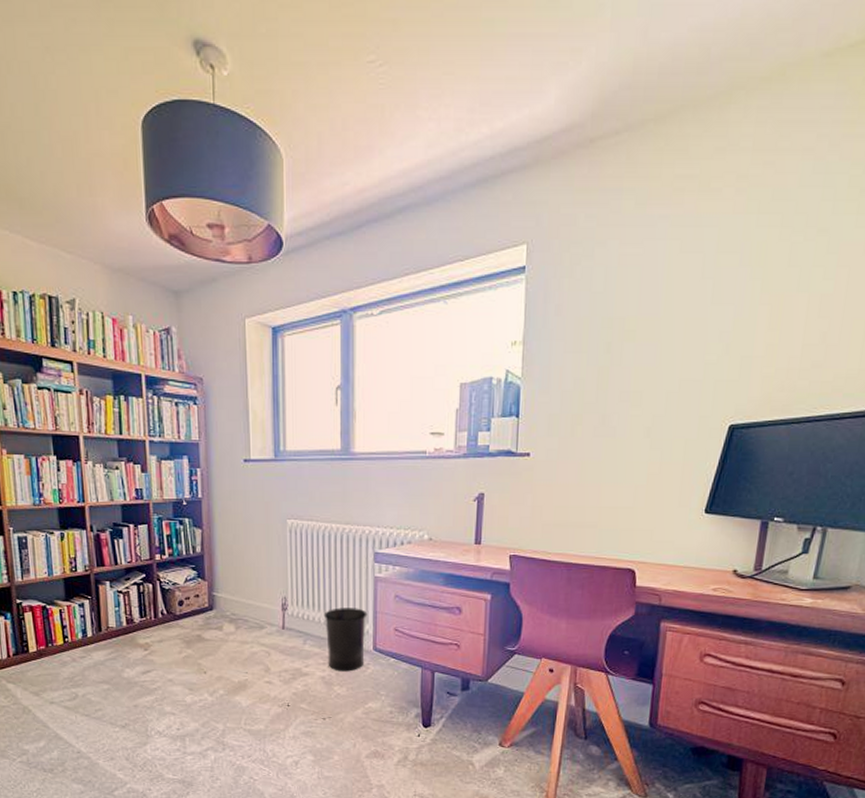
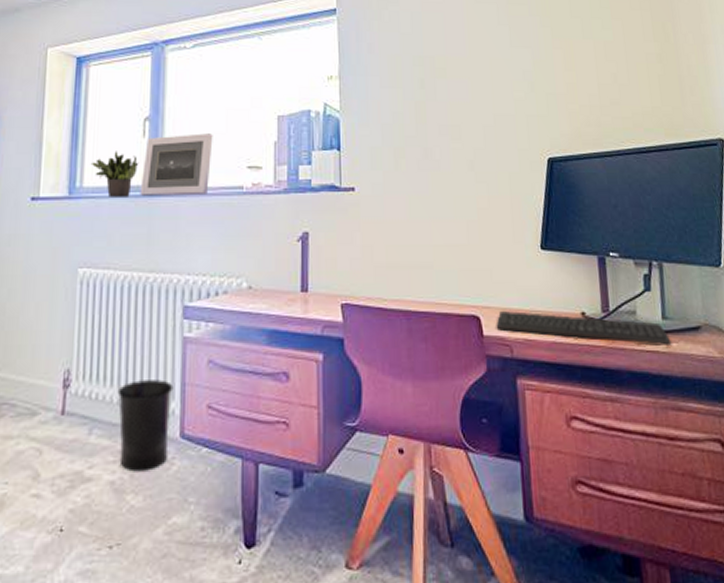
potted plant: none [291,418,333,460] -> present [90,151,139,197]
picture frame: none [335,401,399,460] -> present [140,133,213,197]
computer keyboard: none [649,565,817,603] -> present [496,310,672,347]

